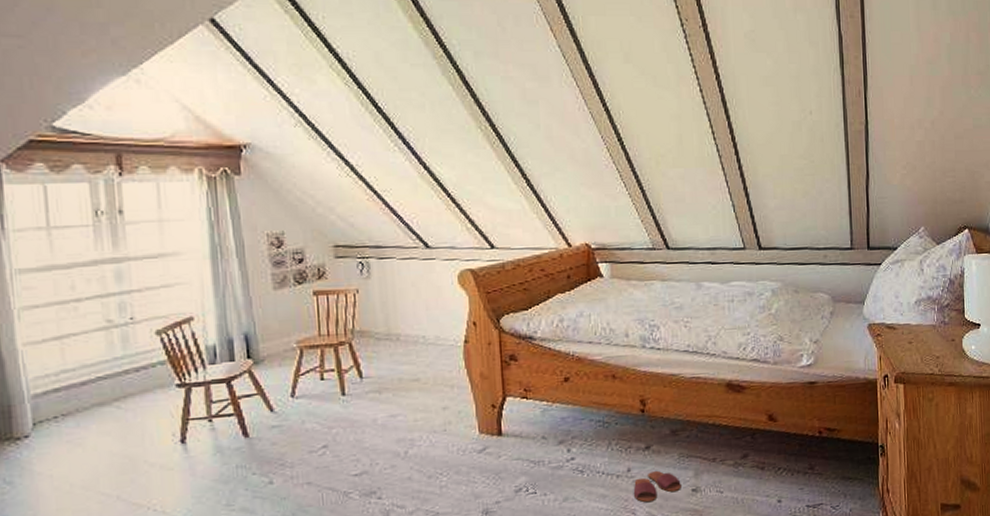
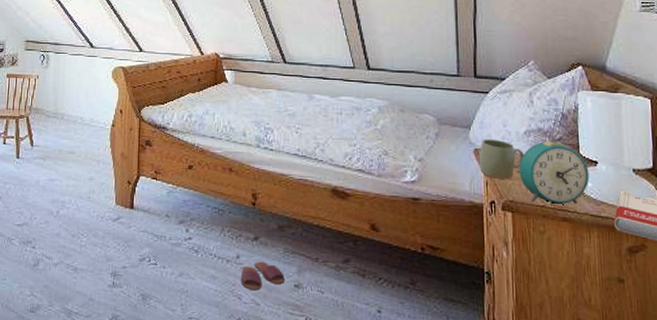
mug: none [872,312,916,353] -> present [478,138,525,180]
alarm clock: none [910,306,973,372] -> present [519,139,590,204]

